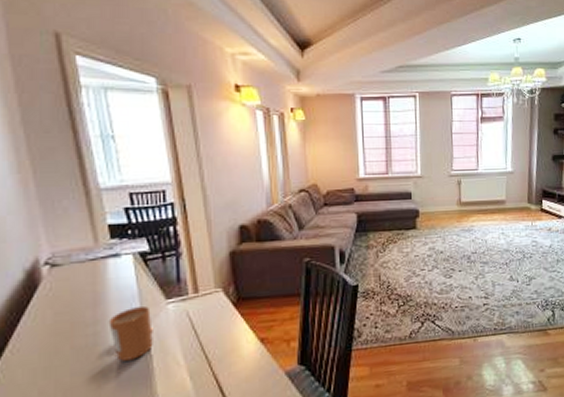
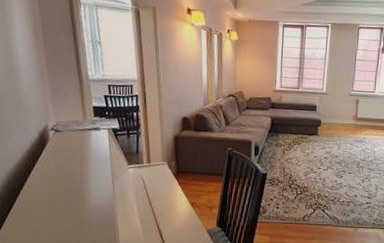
candle: present [108,306,153,361] -> none [89,167,118,204]

